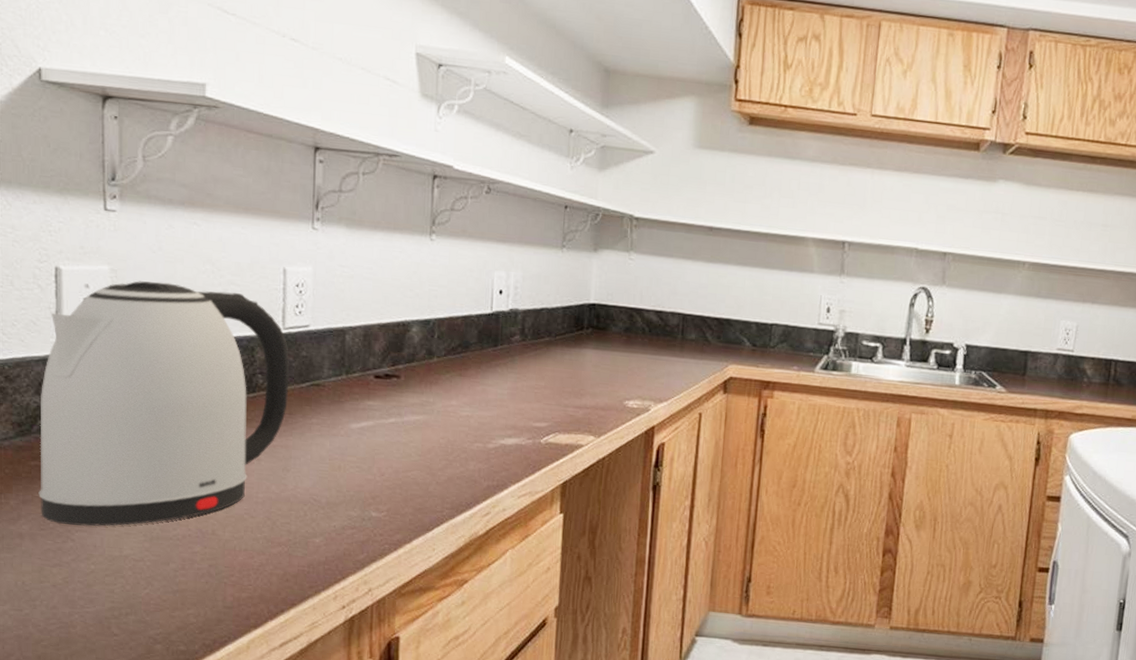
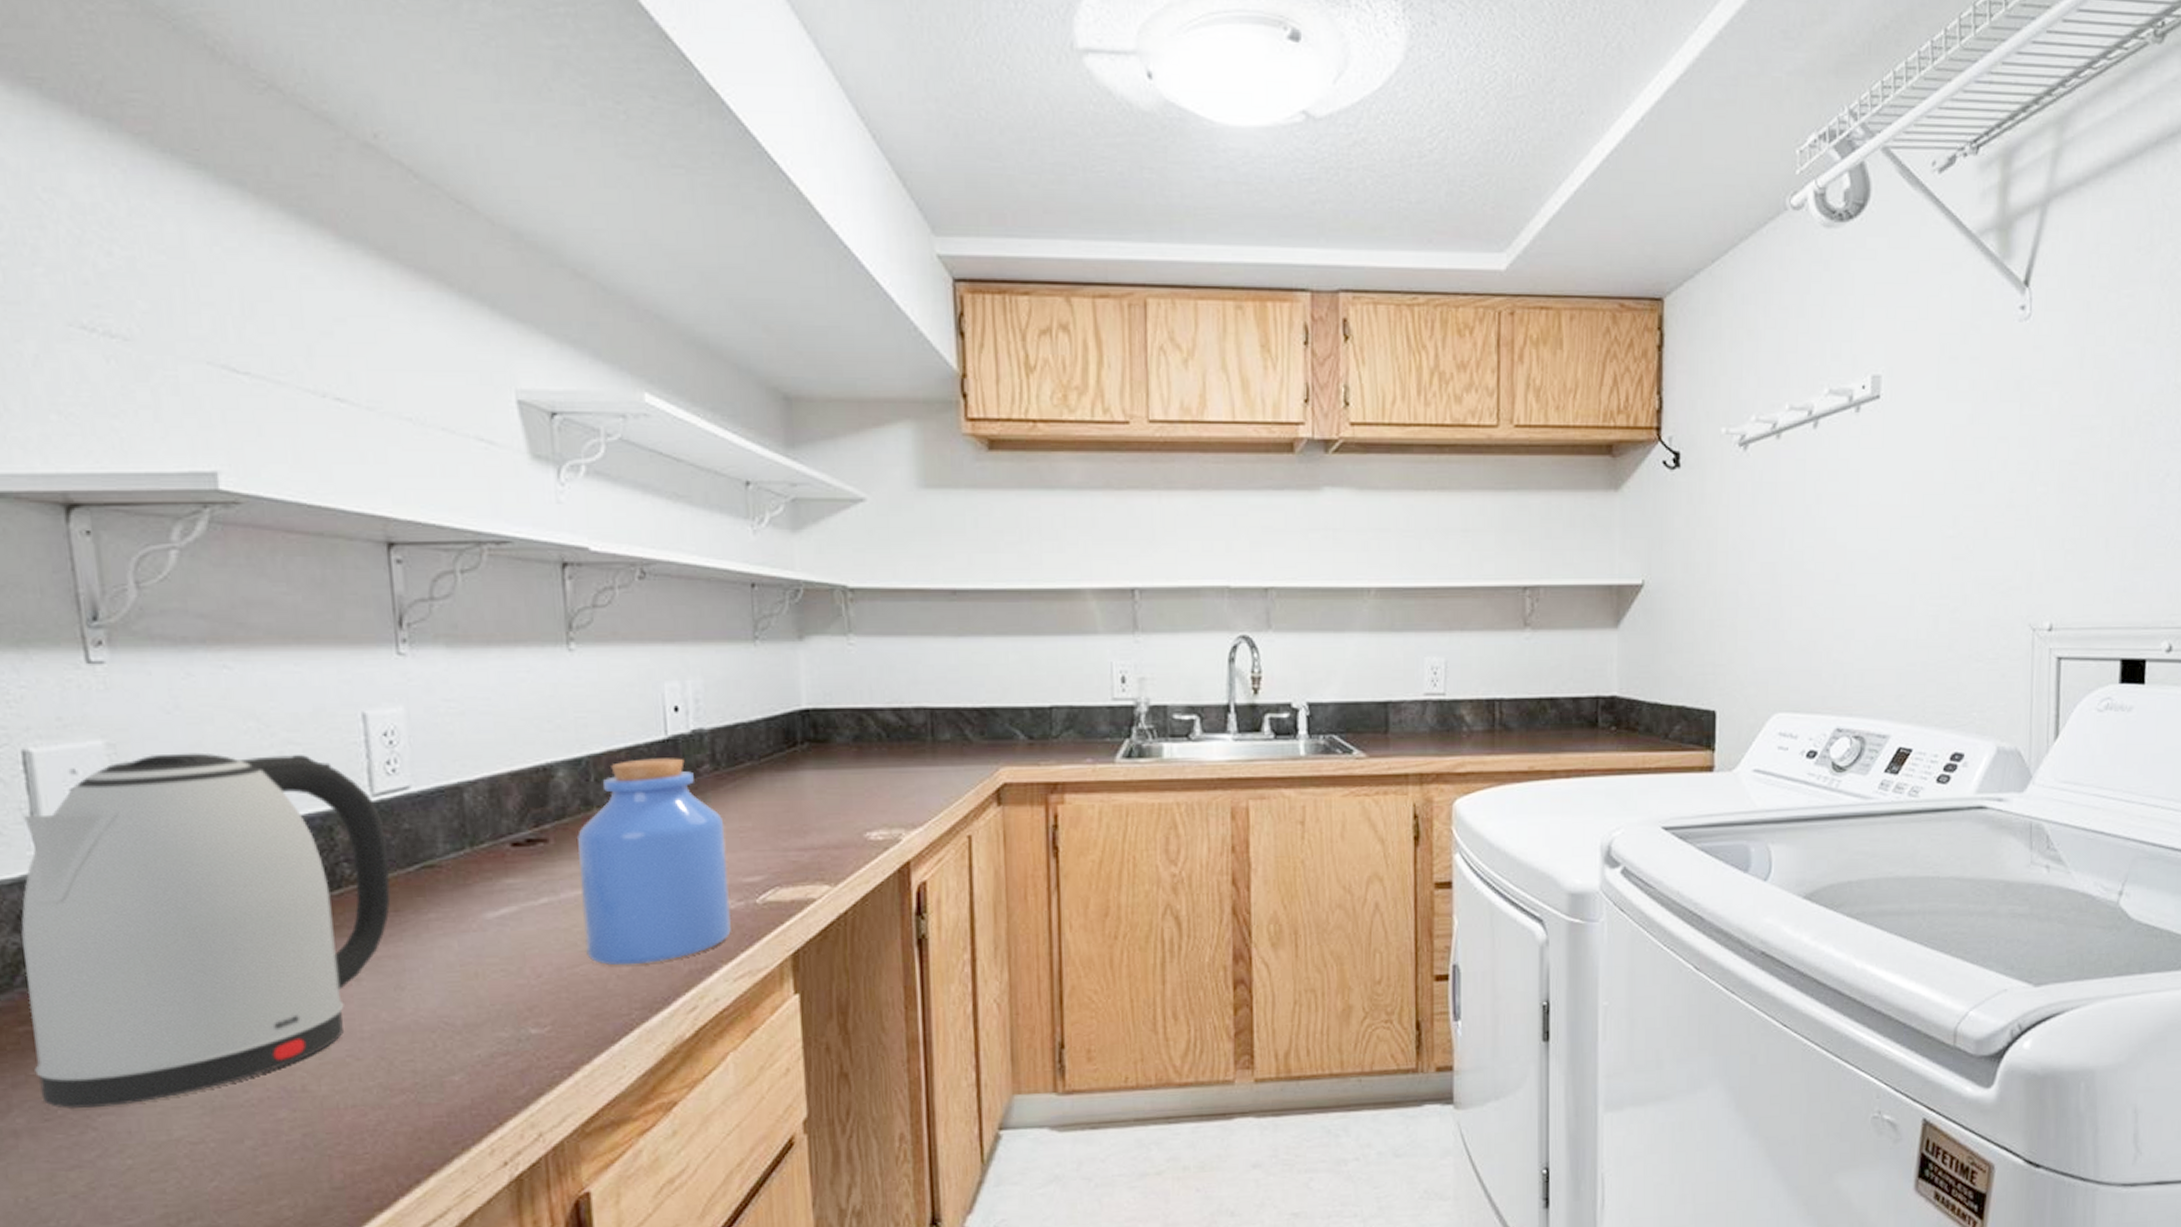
jar: none [417,325,525,476] -> present [576,758,732,966]

